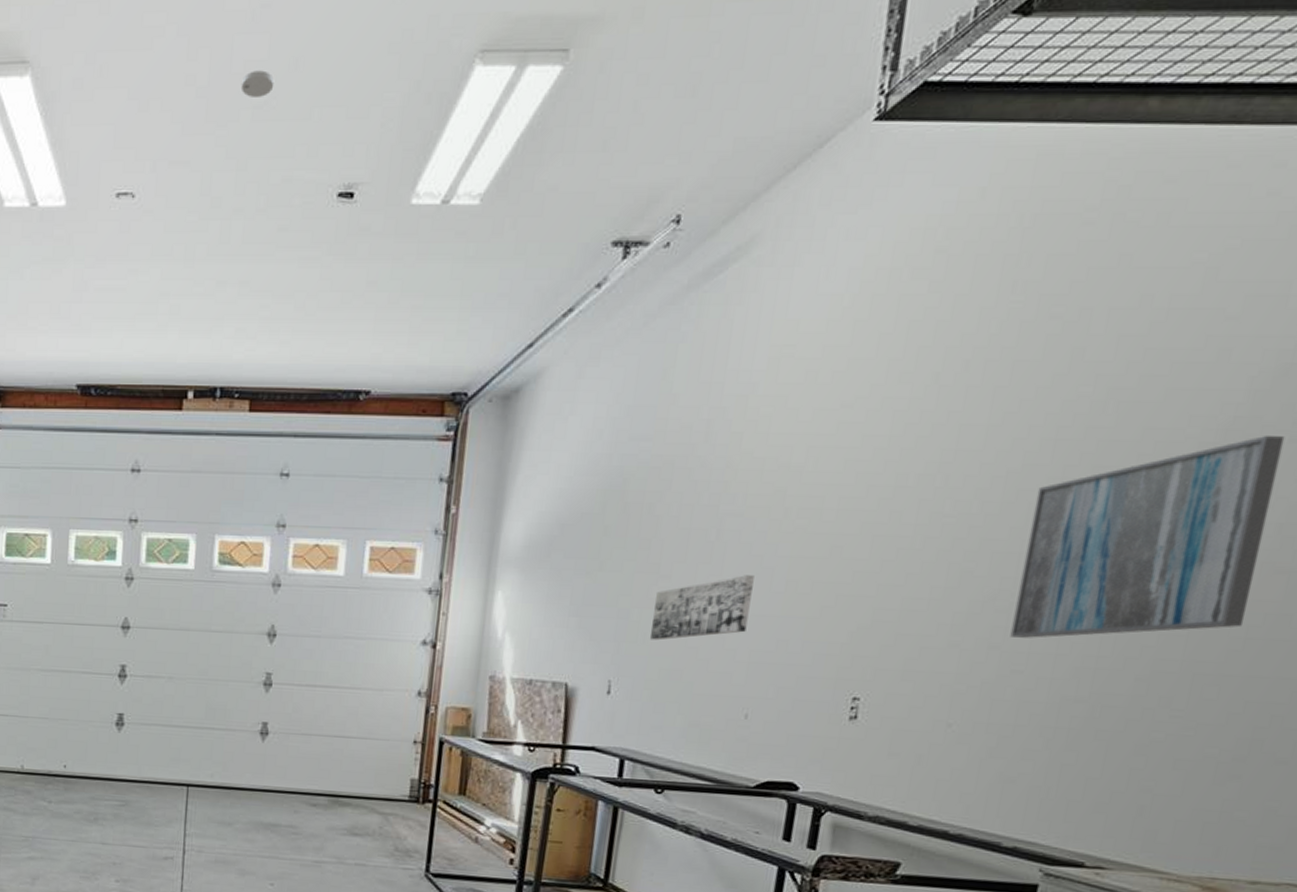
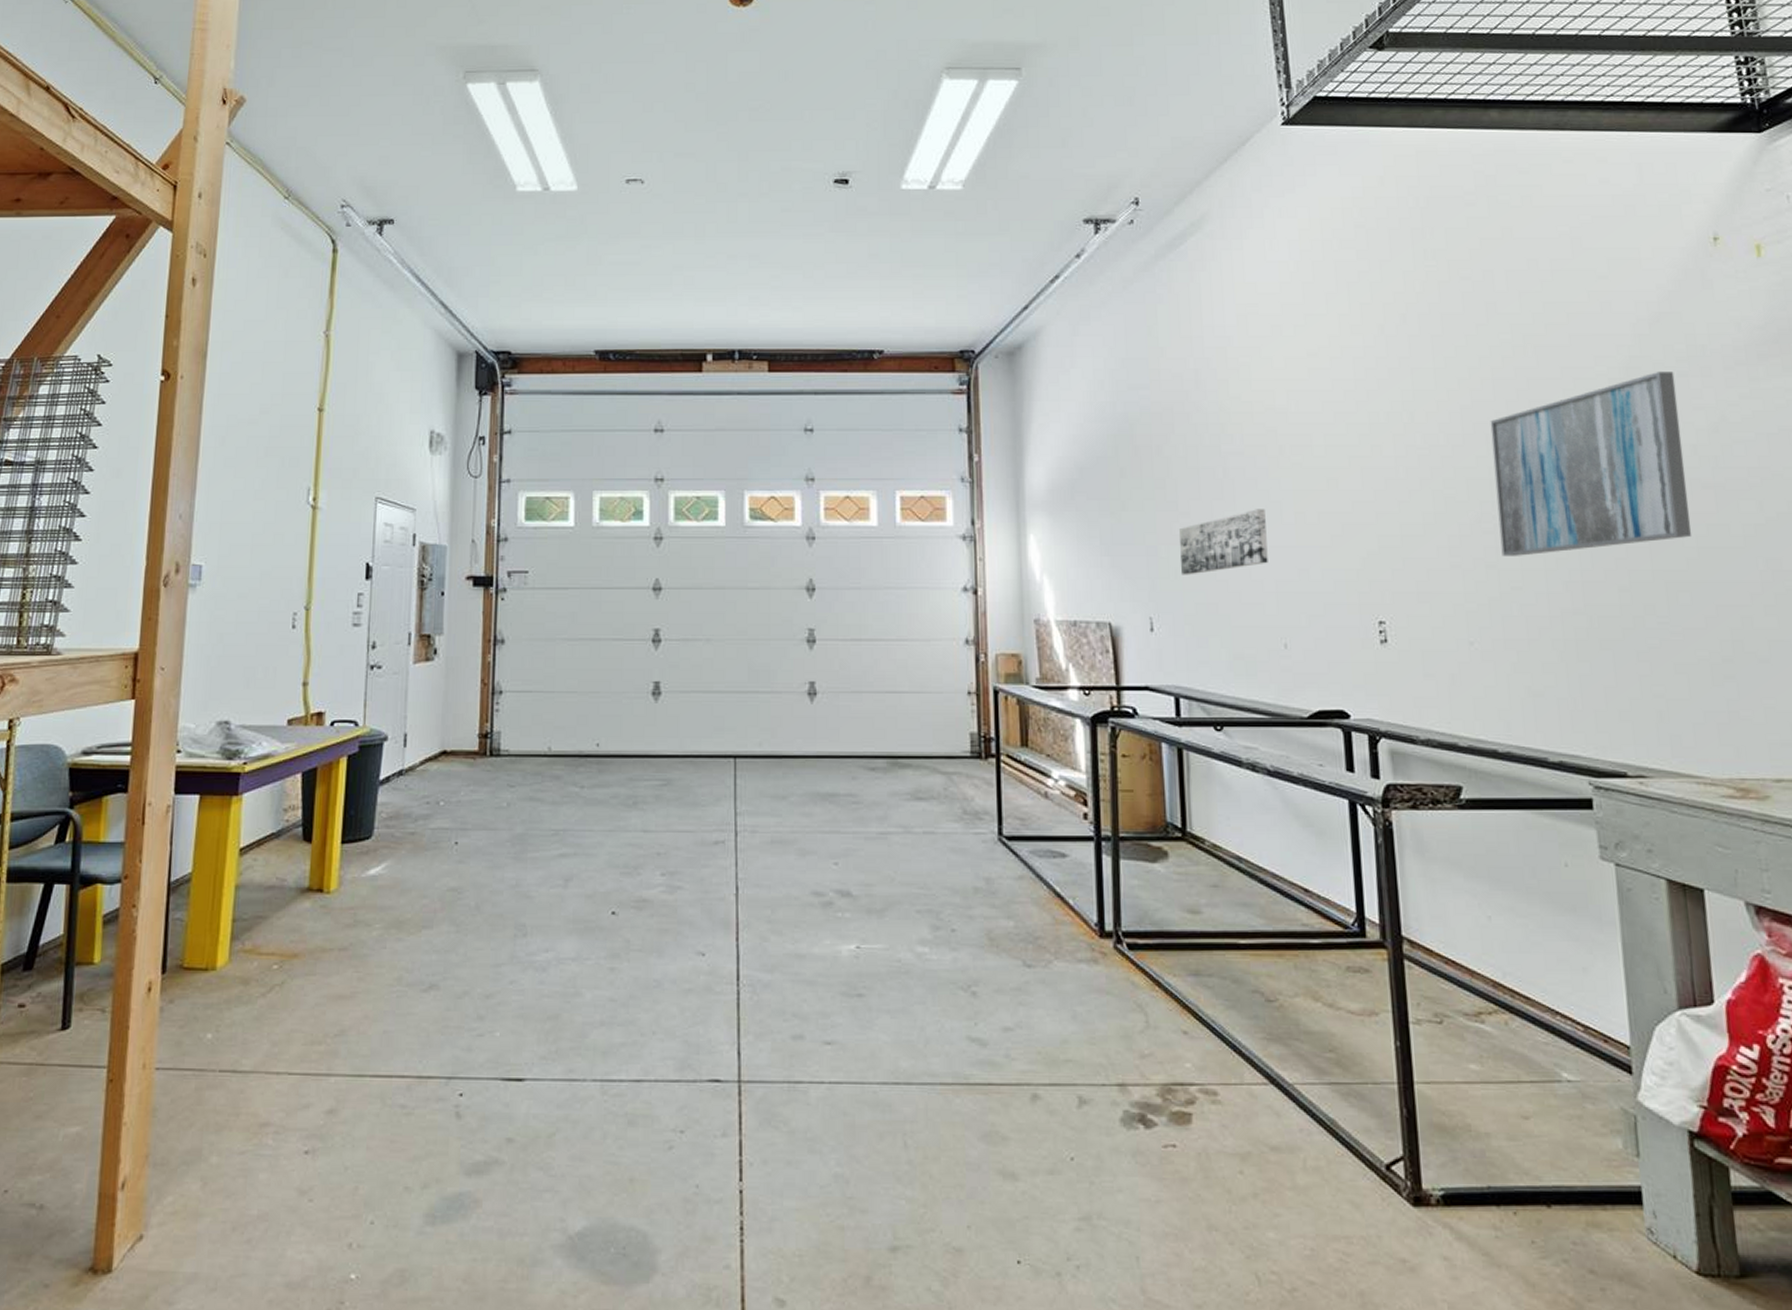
smoke detector: present [240,70,275,97] -> none [737,80,767,101]

